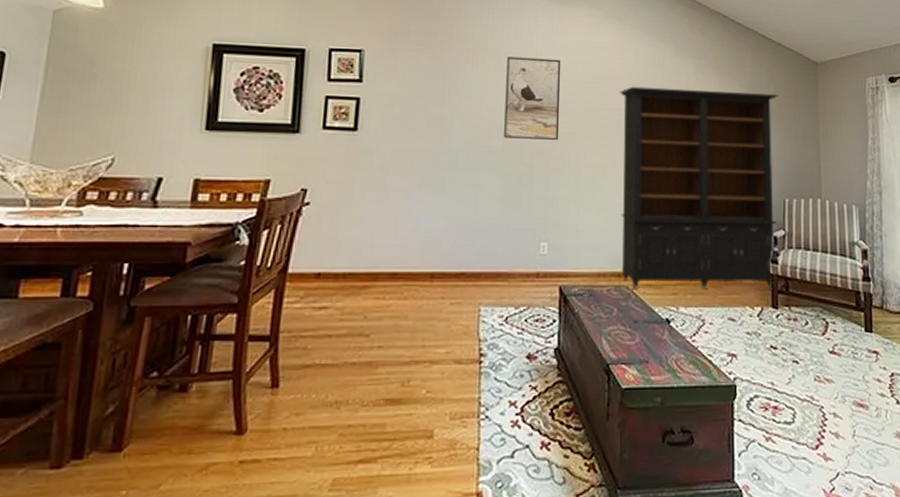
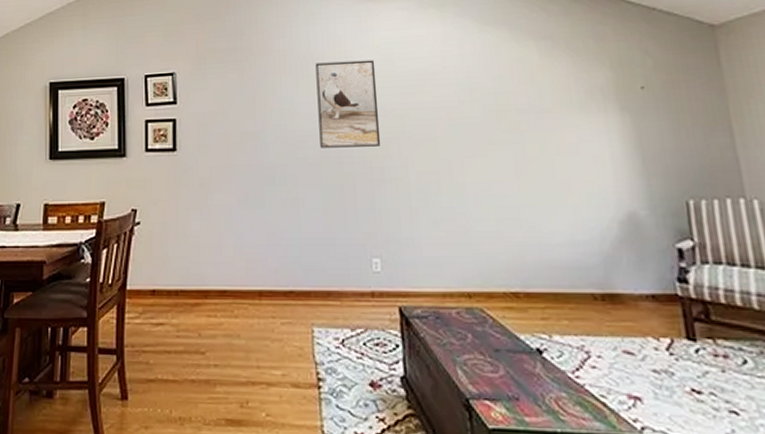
bookcase: present [619,86,779,290] -> none [445,71,685,316]

